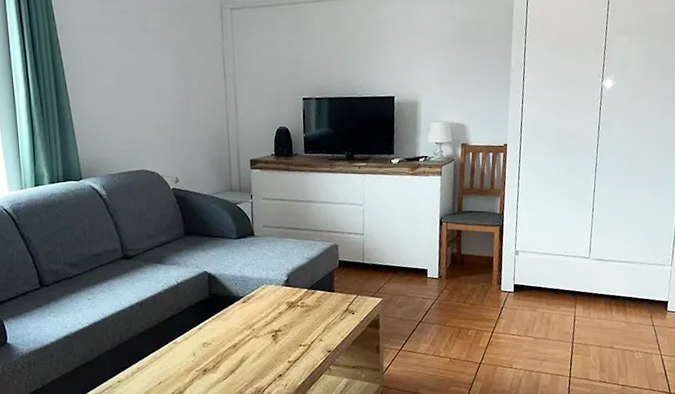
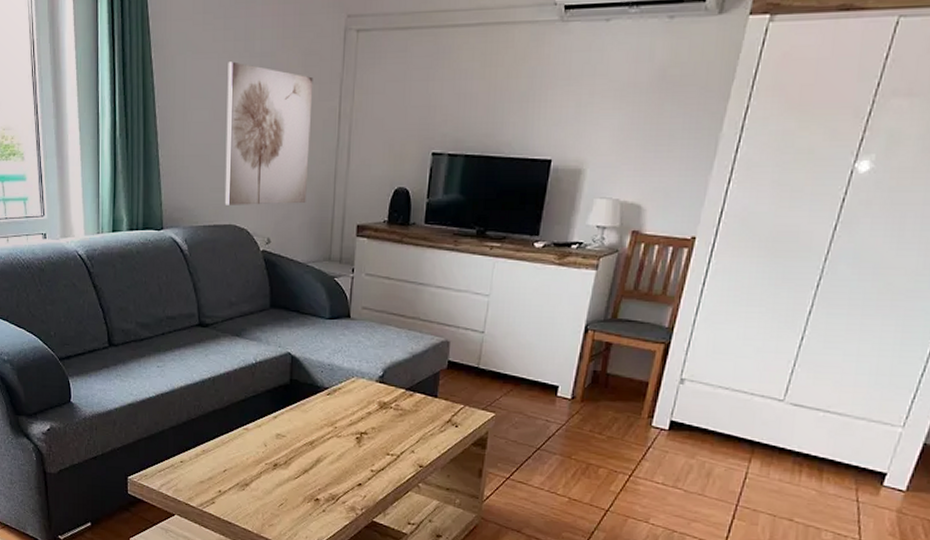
wall art: none [126,38,206,154] -> present [224,61,313,205]

